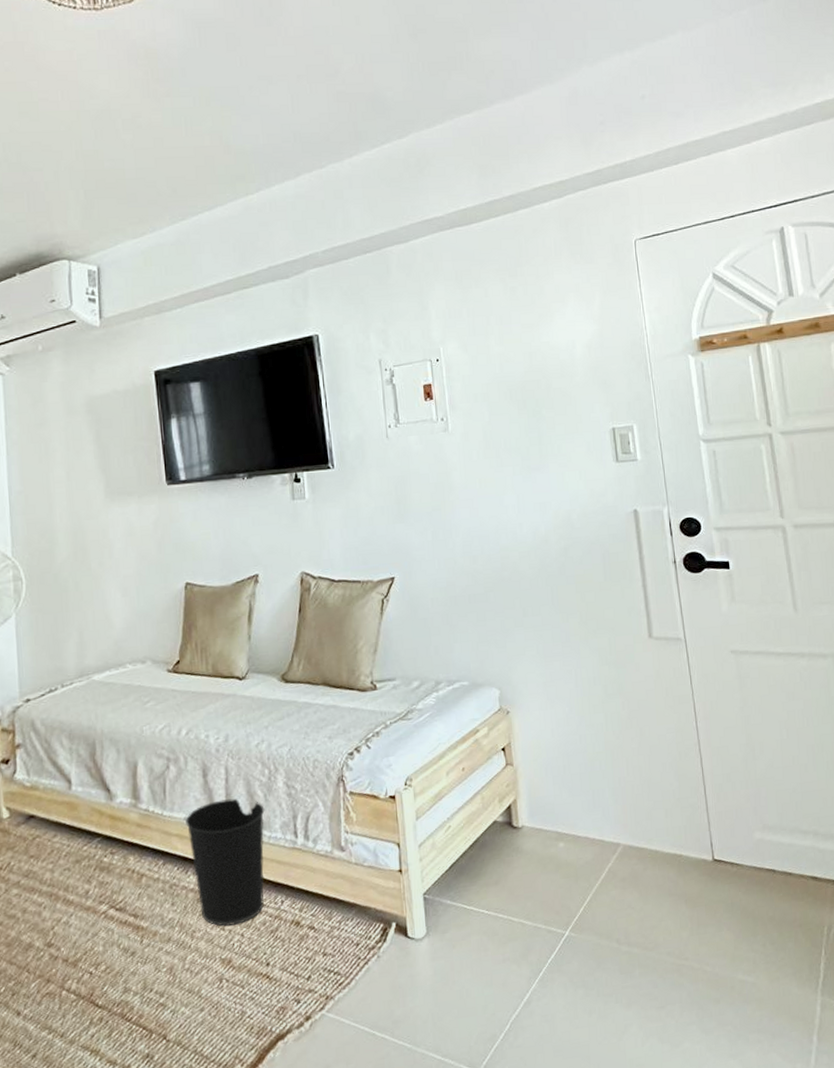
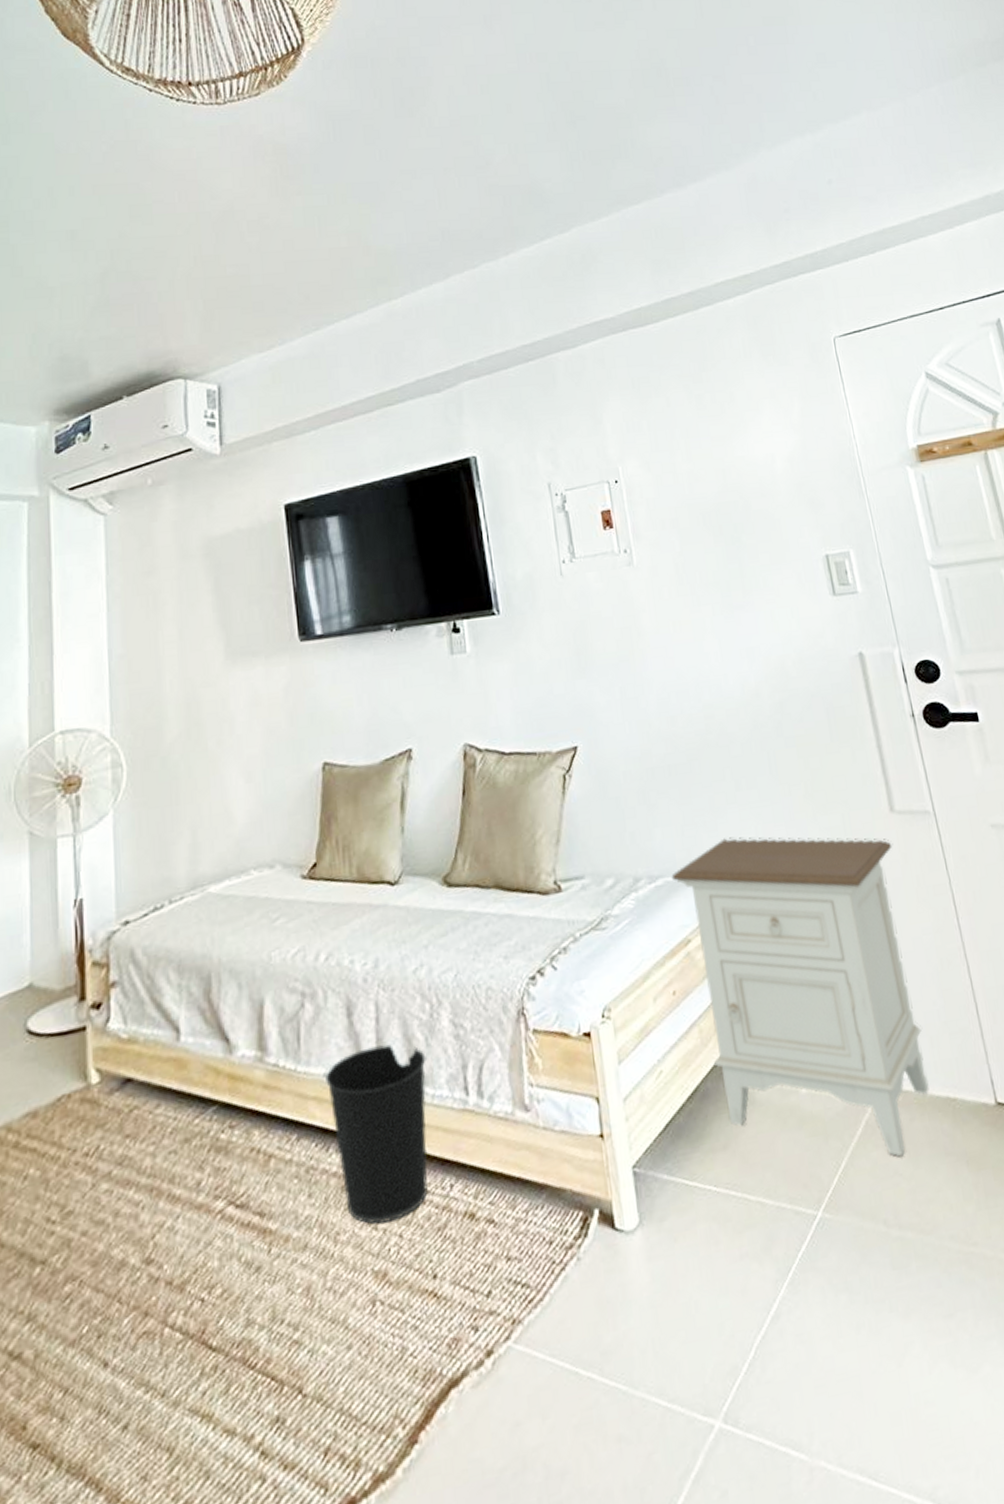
nightstand: none [466,652,661,895] -> present [671,837,929,1157]

